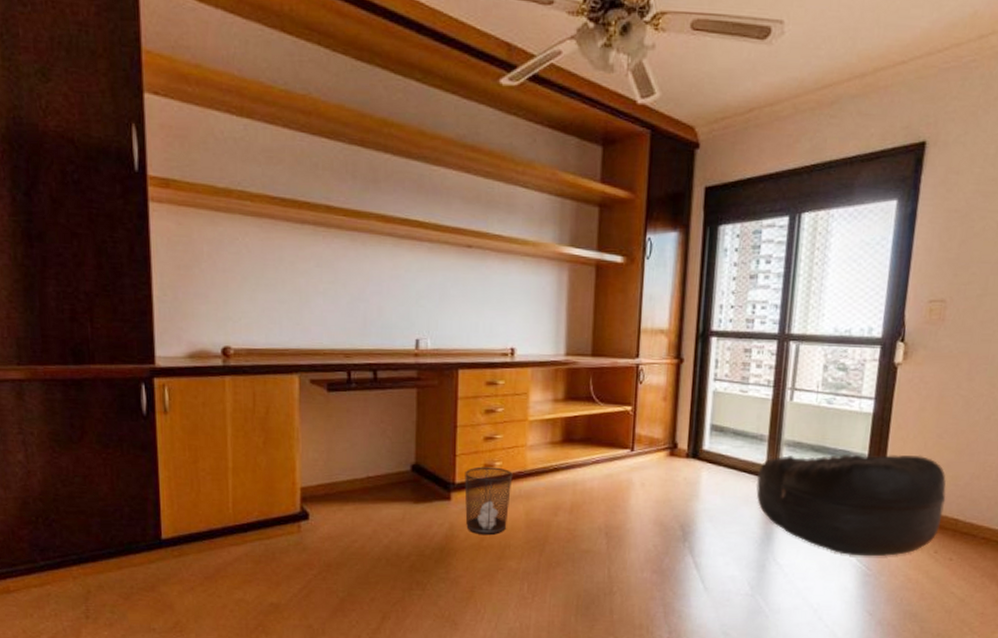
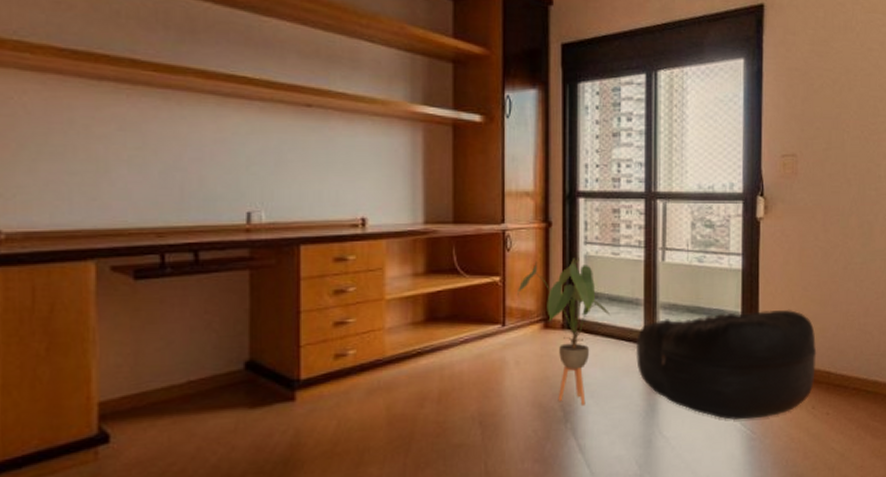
waste bin: present [464,466,513,535] -> none [312,356,370,439]
house plant: none [647,393,735,528] -> present [518,257,611,405]

